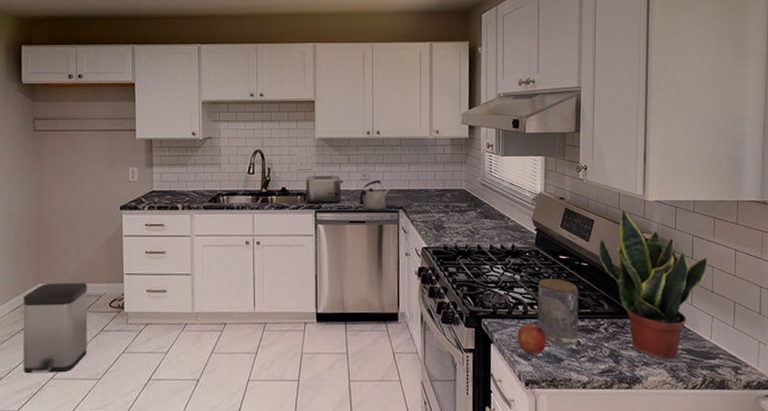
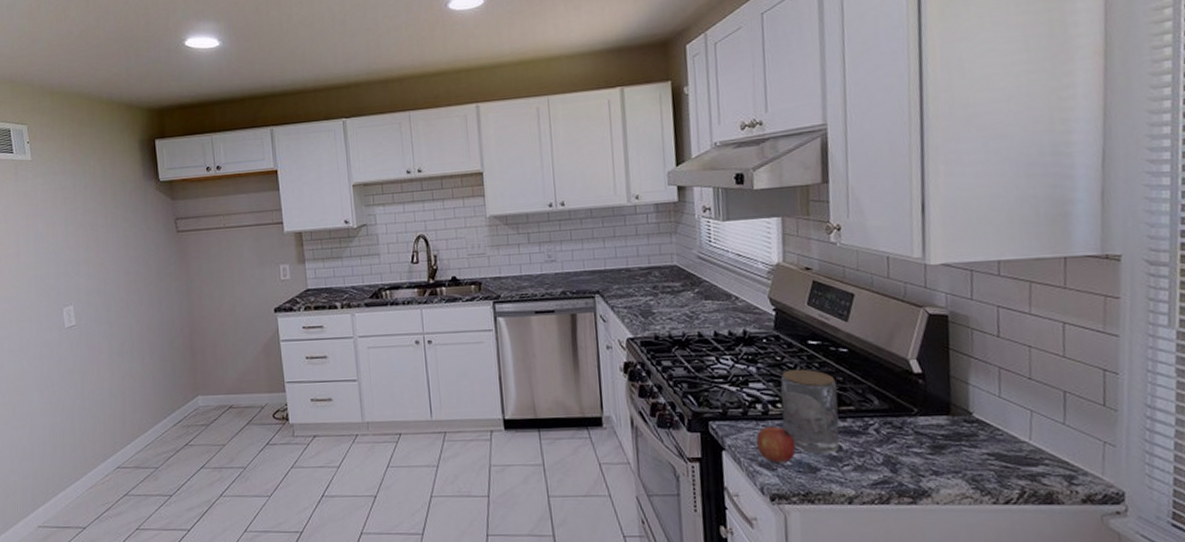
pedal bin: present [22,282,88,374] -> none [184,393,254,491]
toaster: present [305,175,343,205] -> none [479,258,524,295]
kettle: present [359,179,390,210] -> none [545,260,583,298]
potted plant: present [598,209,708,360] -> none [861,278,1022,468]

